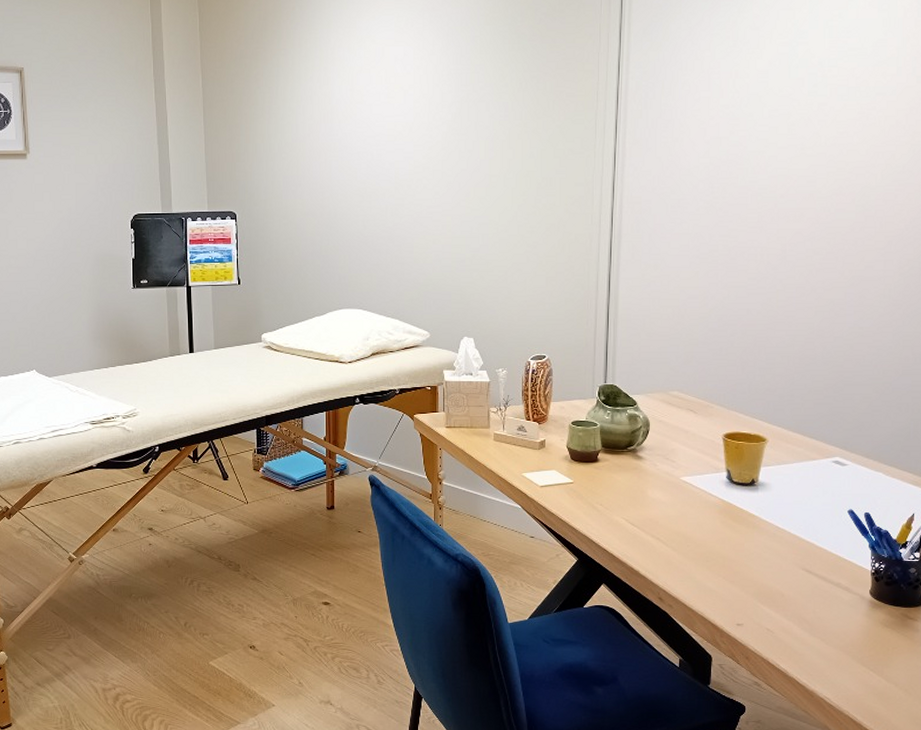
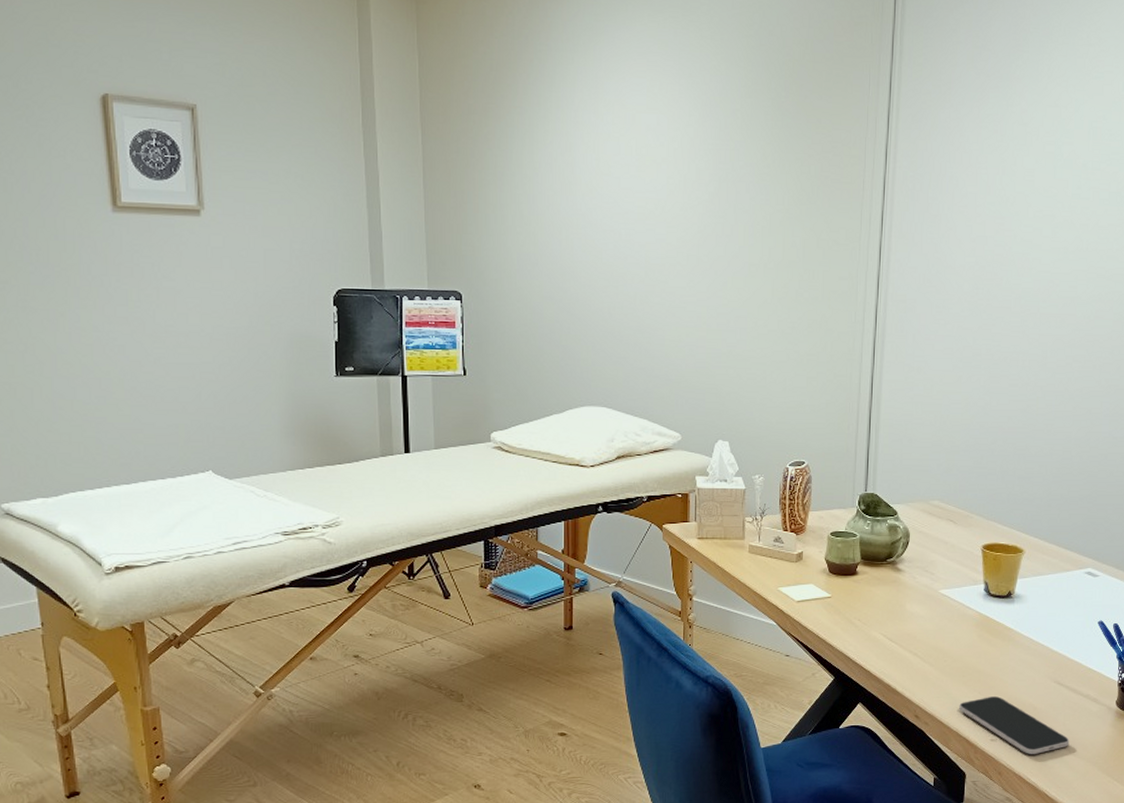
smartphone: none [703,582,820,640] -> present [959,696,1070,754]

